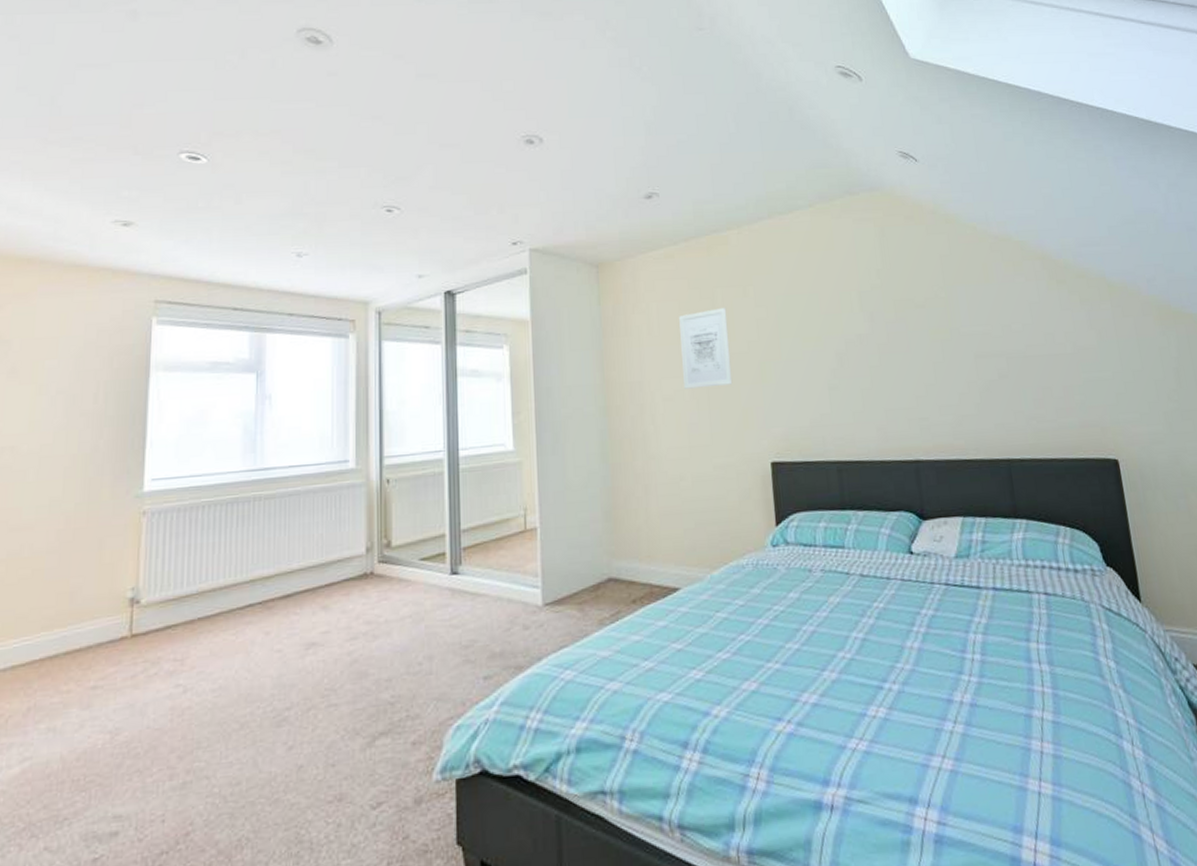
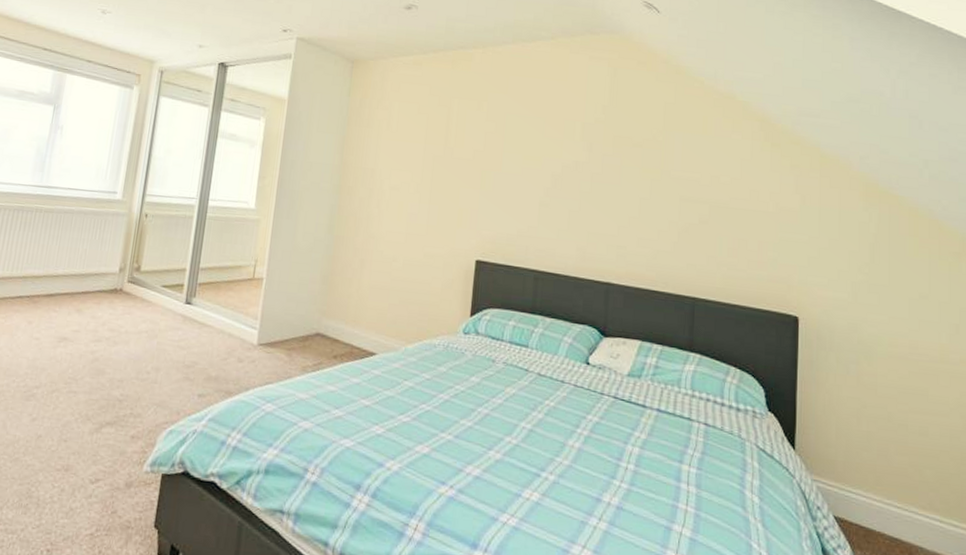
wall art: present [679,307,733,389] -> none [411,116,460,186]

